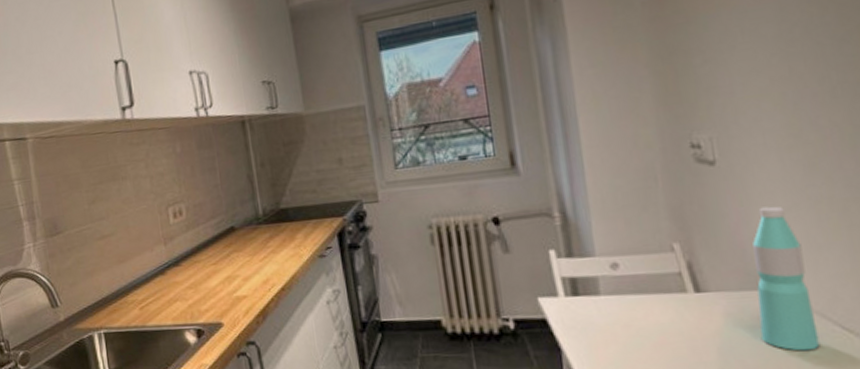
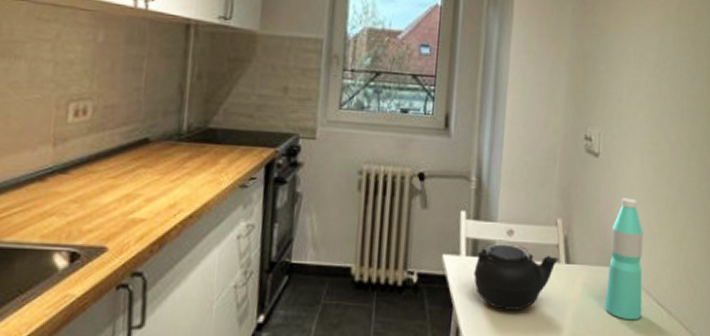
teapot: none [577,278,686,350] -> present [474,244,560,310]

